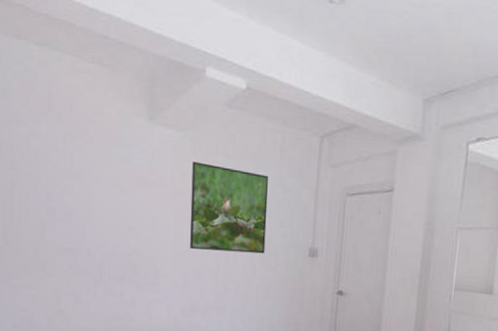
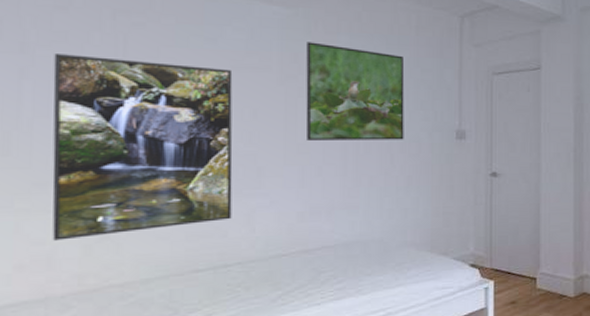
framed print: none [30,170,140,310] -> present [52,54,233,241]

